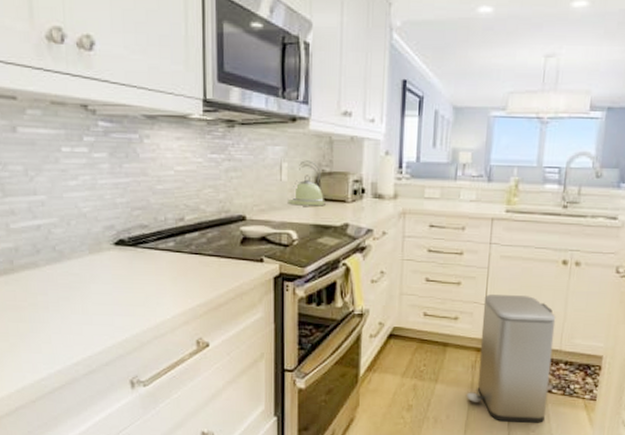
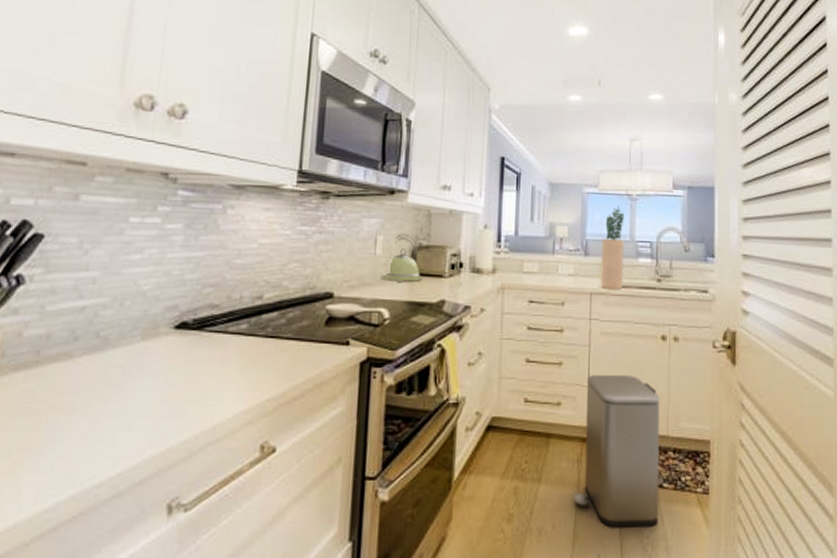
vase: none [502,129,533,216] -> present [600,205,624,290]

